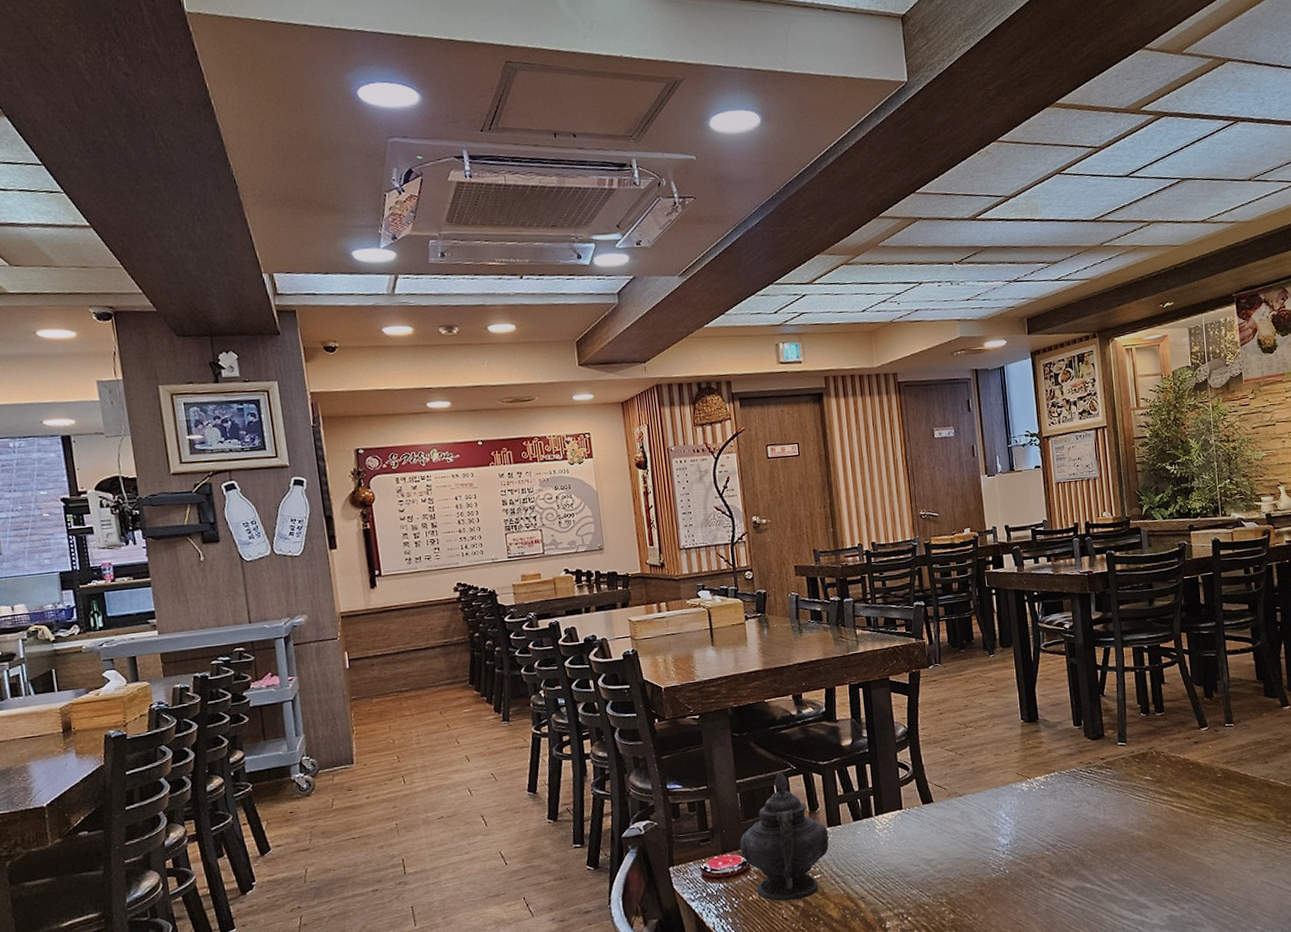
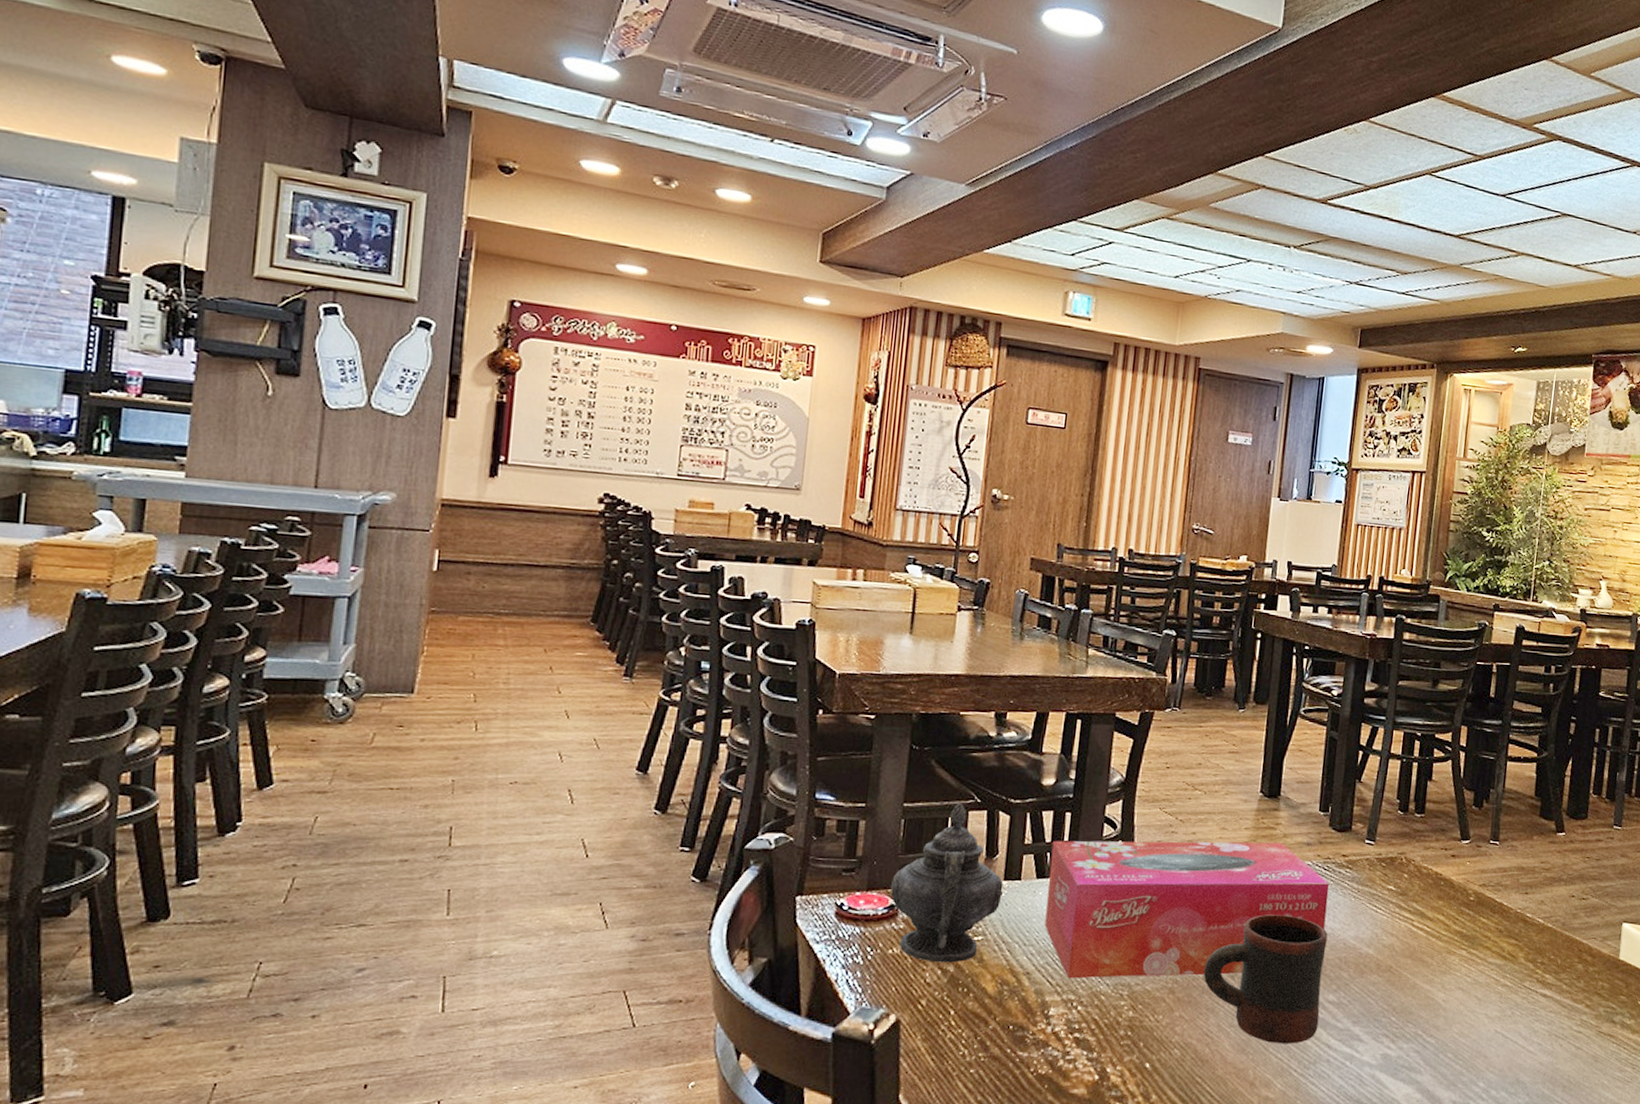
tissue box: none [860,757,1098,897] -> present [1045,840,1330,979]
mug: none [1004,815,1109,922] -> present [1203,914,1328,1044]

